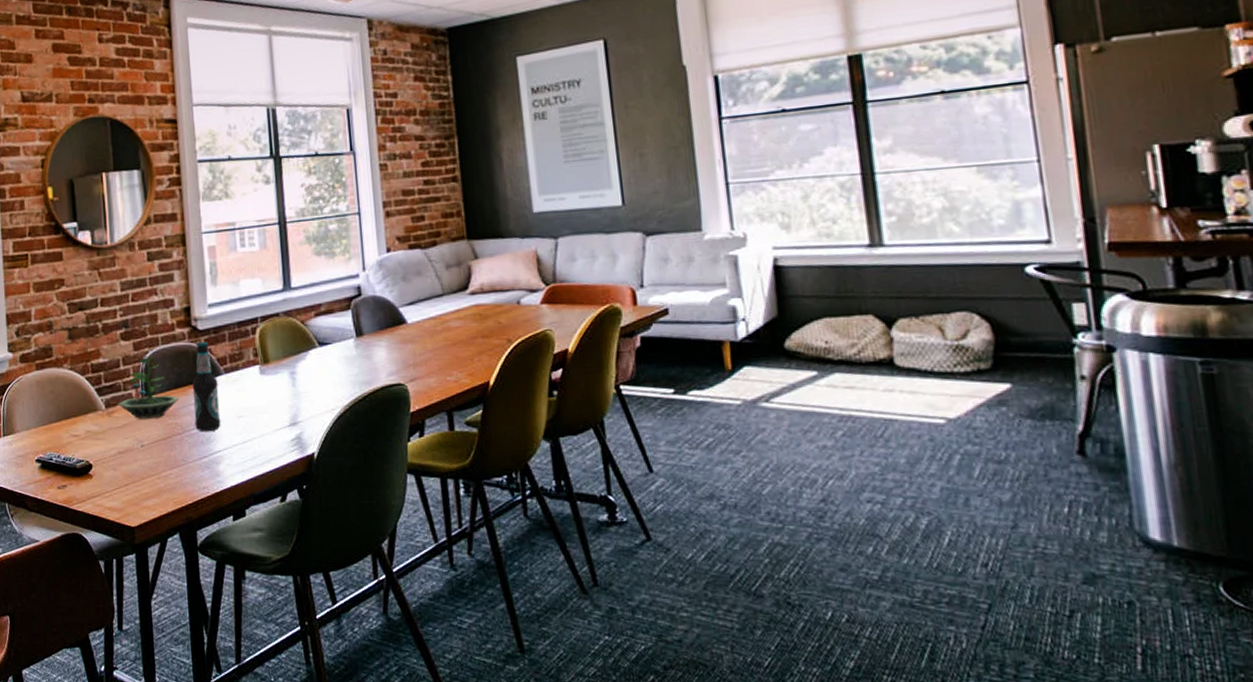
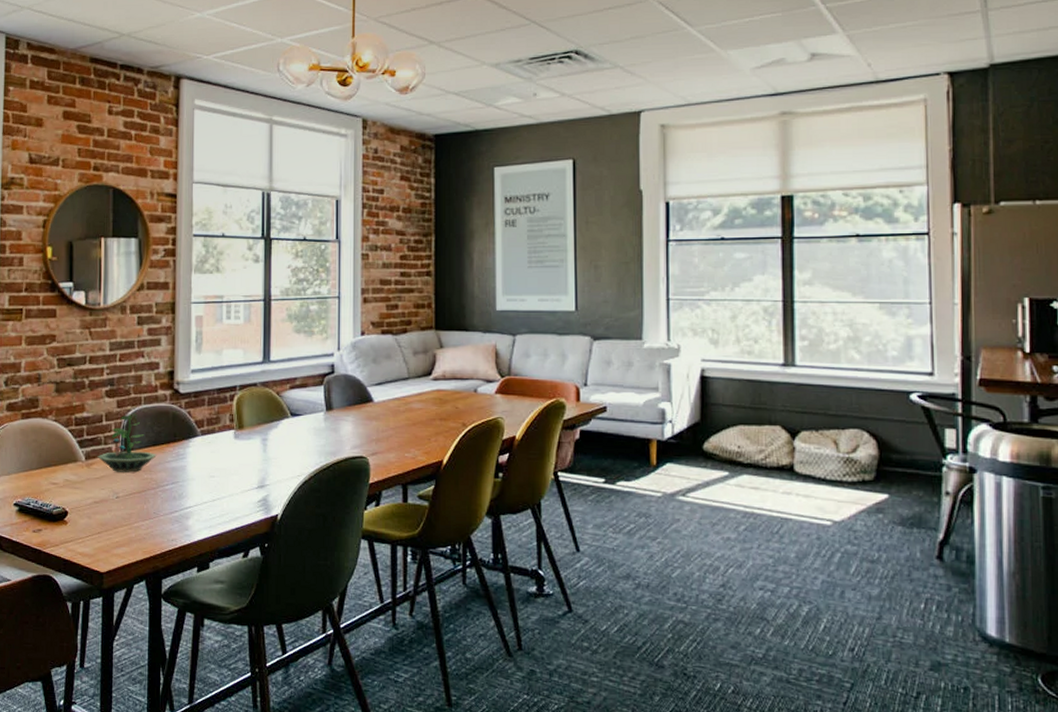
bottle: present [192,342,221,432] -> none [169,405,194,489]

